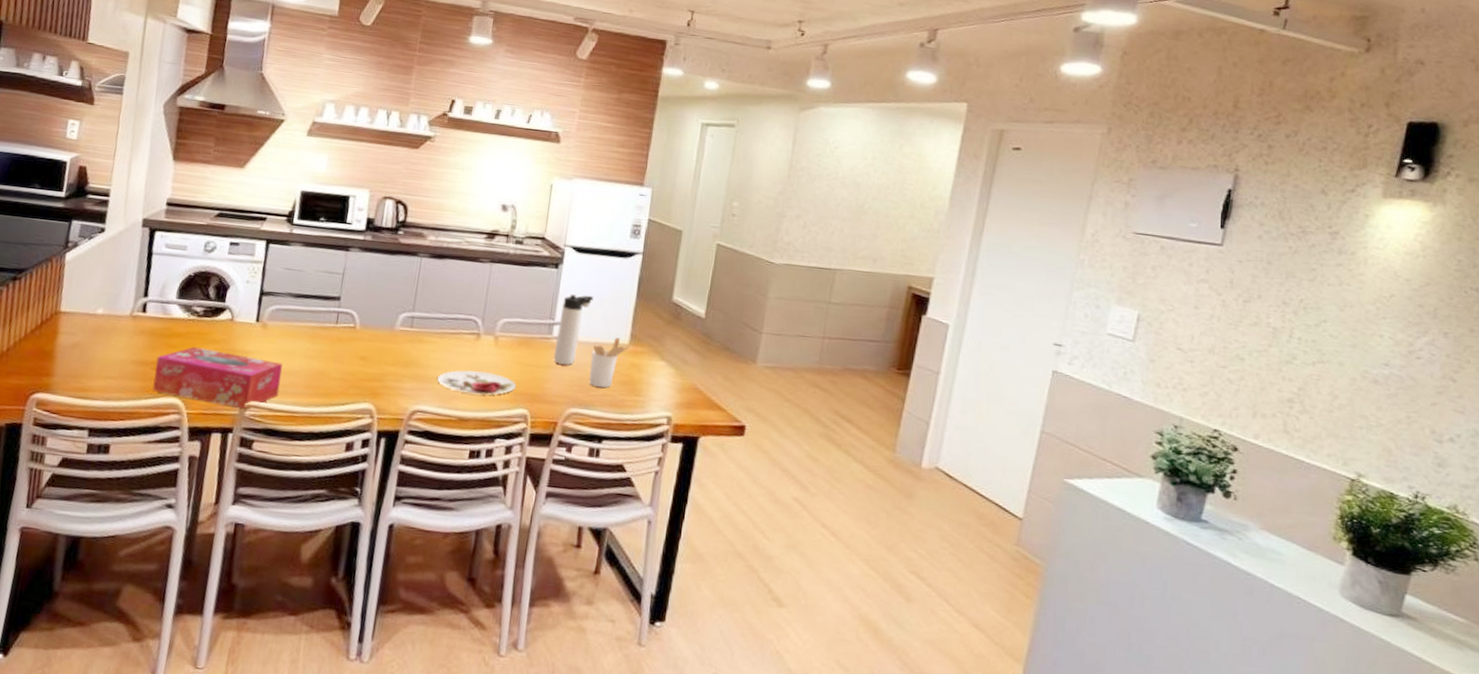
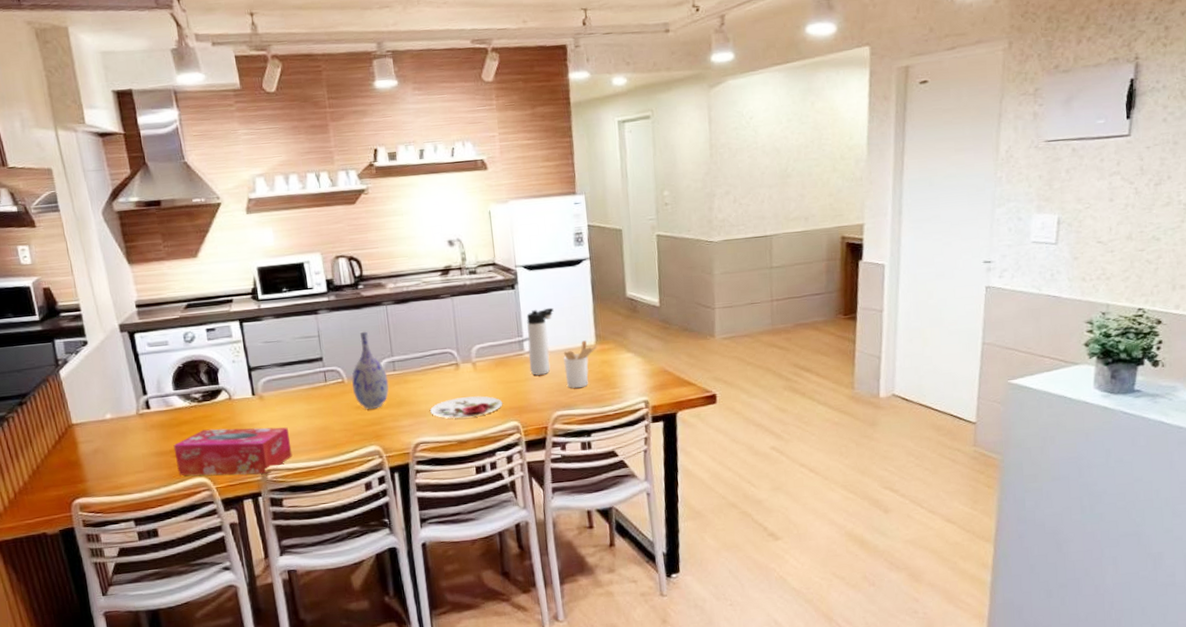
vase: none [362,278,403,363] -> present [352,331,389,409]

